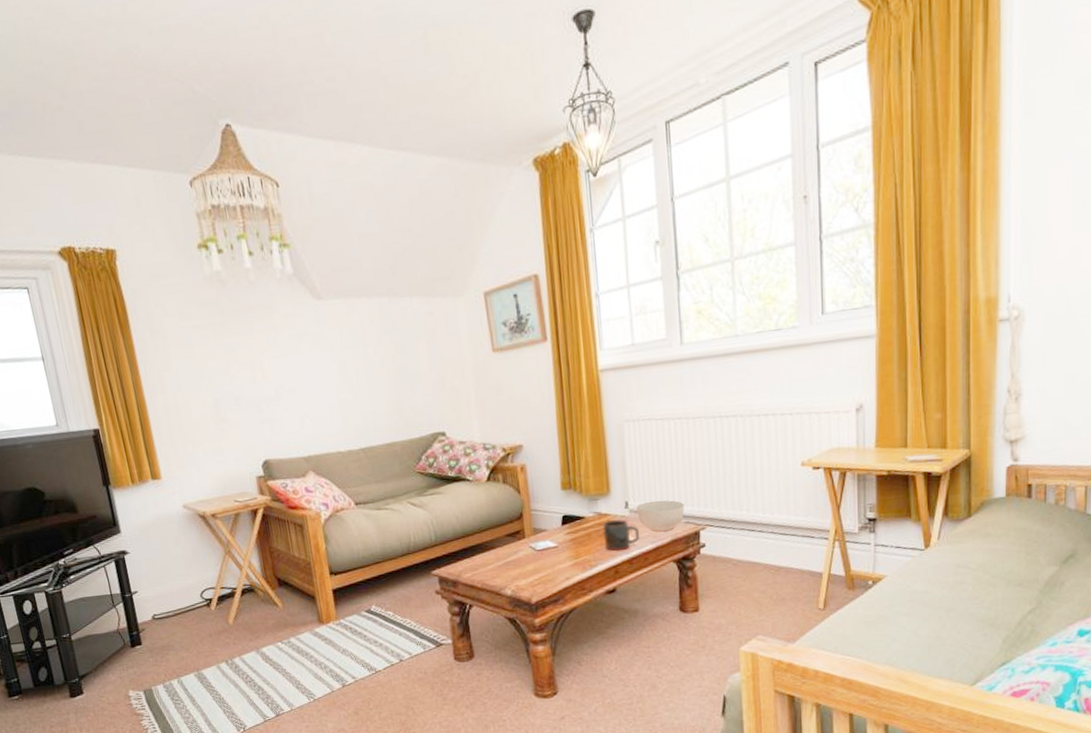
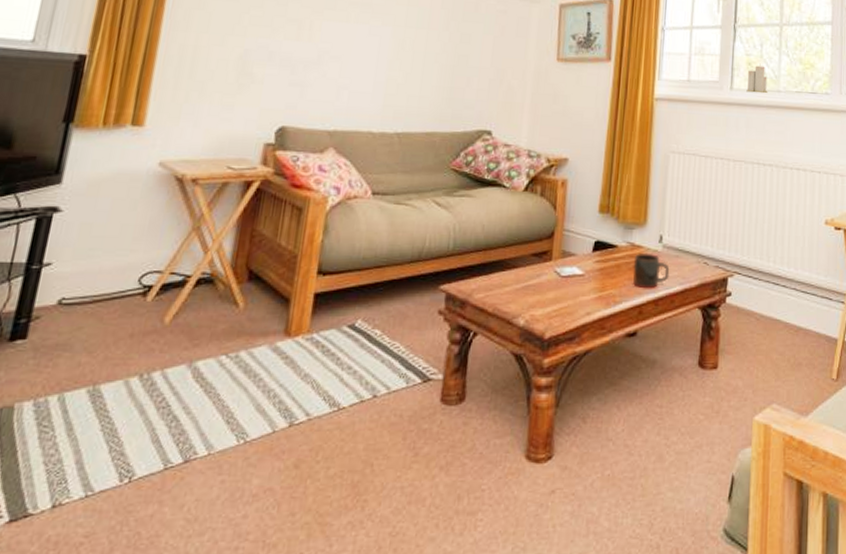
bowl: present [636,500,685,532] -> none [670,238,716,274]
candle: none [697,309,724,344] -> present [746,63,768,94]

